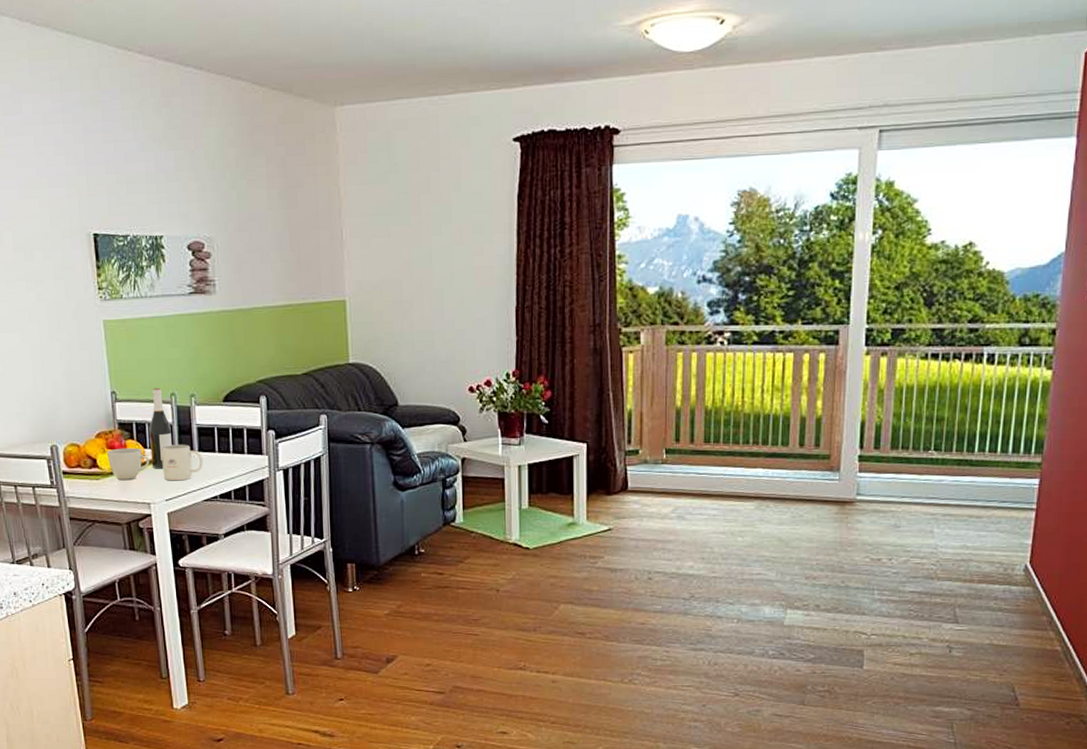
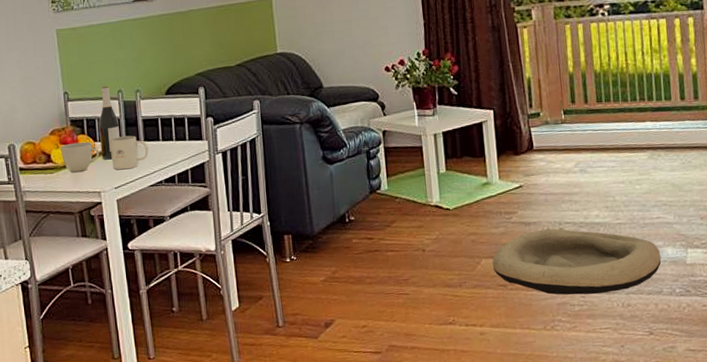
dog bed: none [571,577,757,650] -> present [492,228,661,295]

